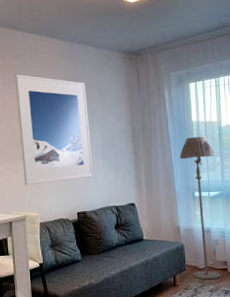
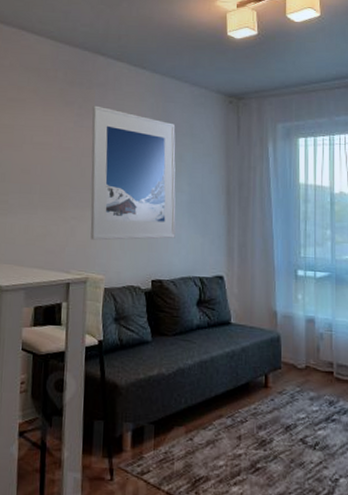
floor lamp: present [180,136,221,280] -> none [282,202,325,385]

